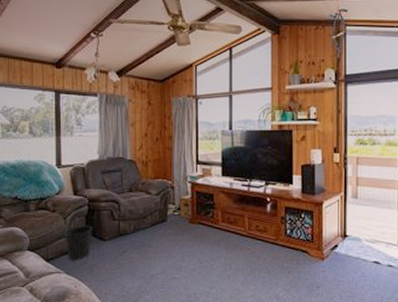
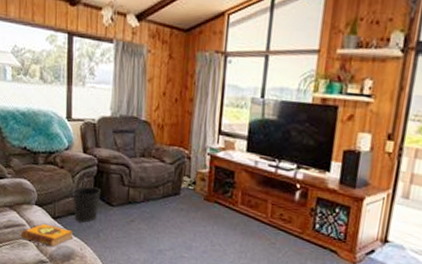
hardback book: none [13,267,68,289] -> present [21,223,74,247]

